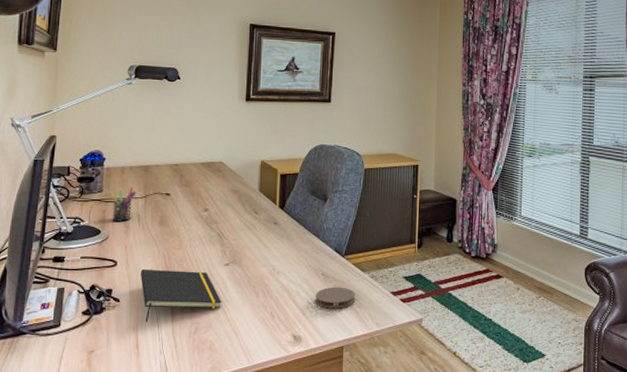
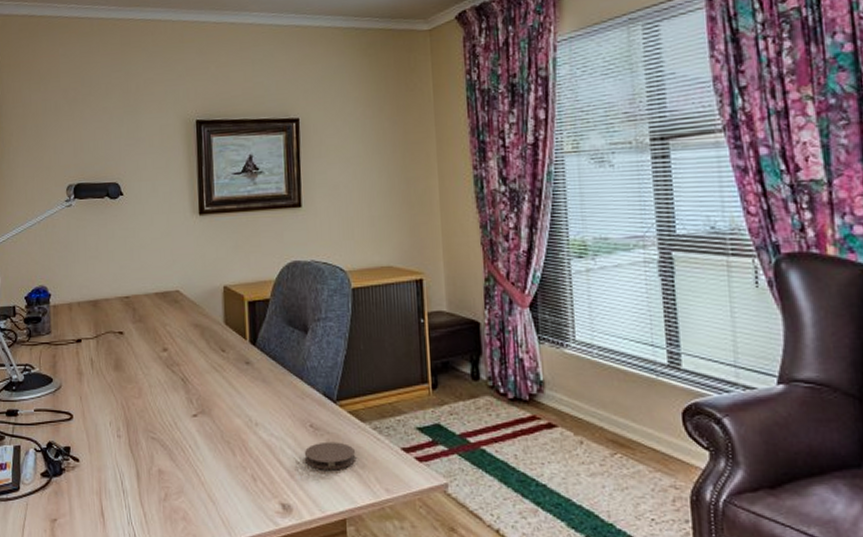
pen holder: present [109,186,137,222] -> none [58,325,88,367]
notepad: present [140,268,222,322] -> none [98,422,193,486]

